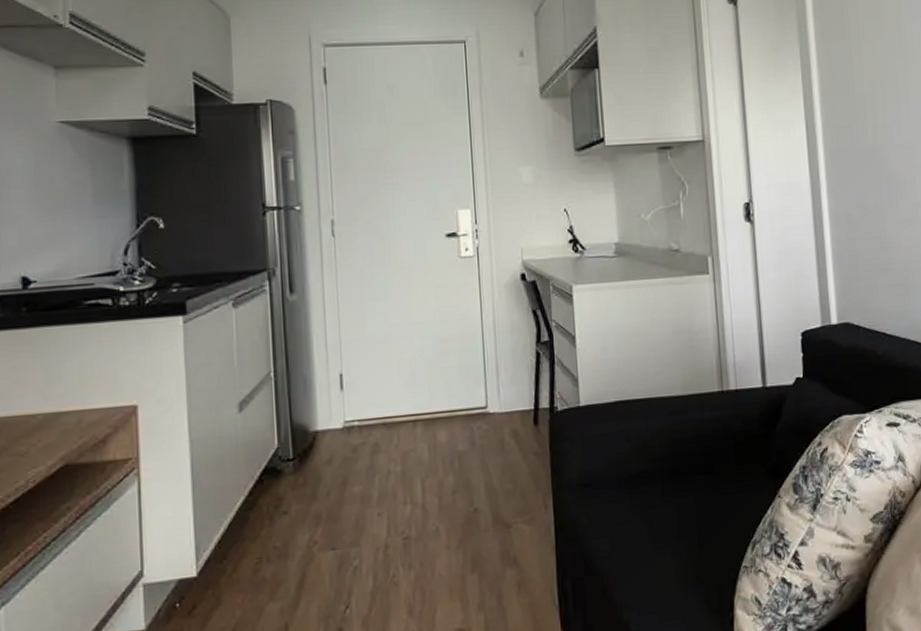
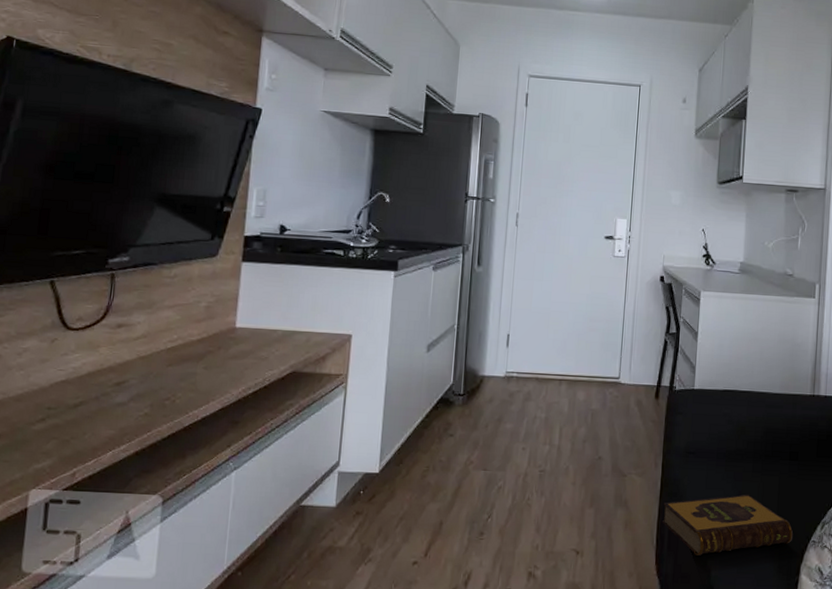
hardback book: none [562,523,721,609] -> present [661,494,794,556]

